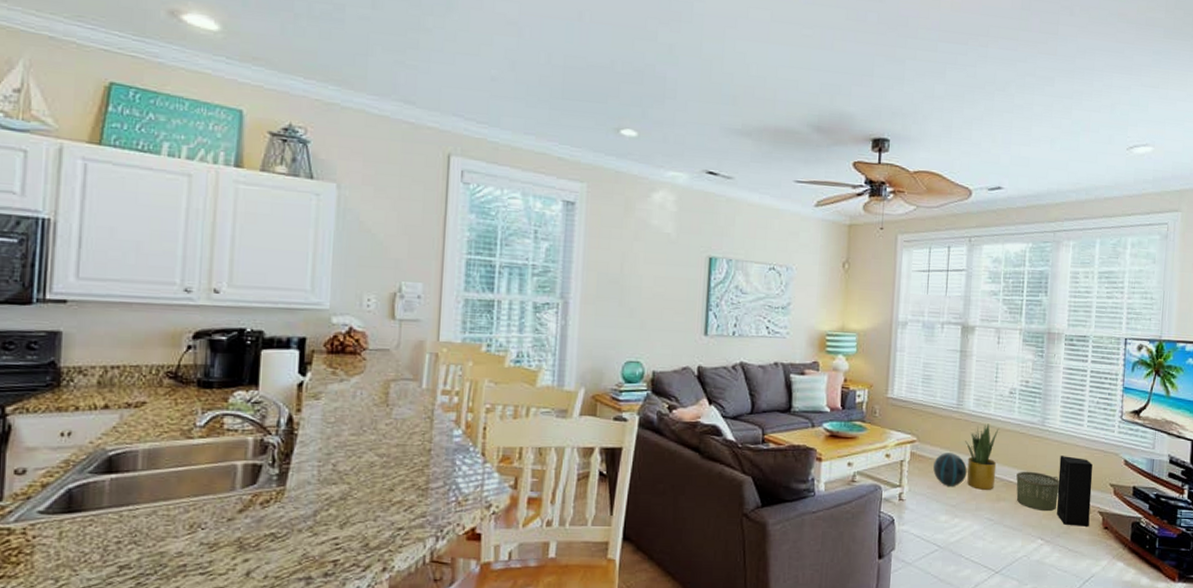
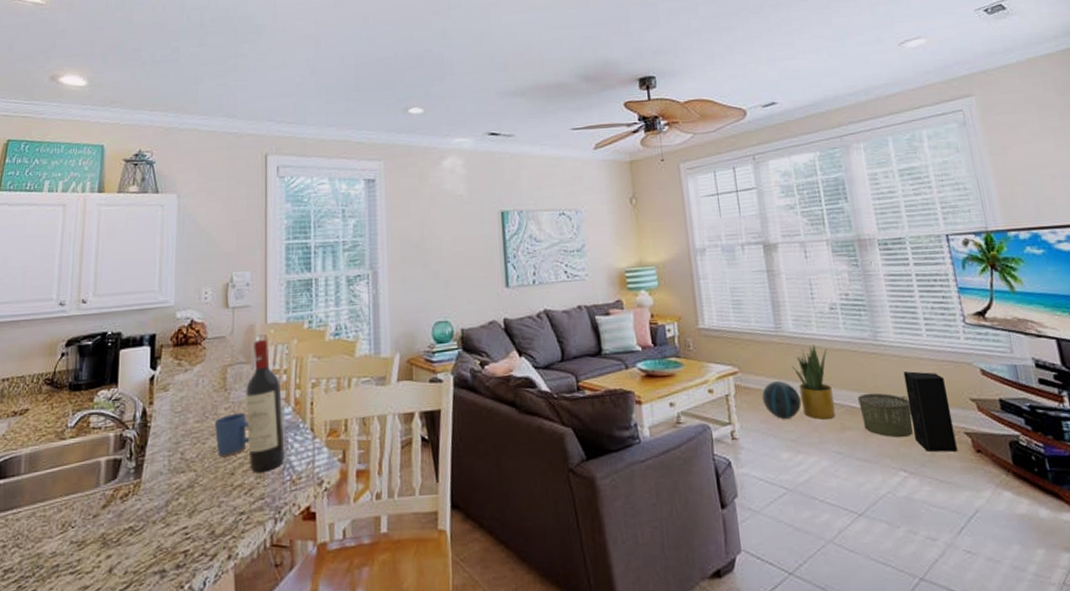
mug: none [372,430,413,472] -> present [214,412,250,457]
wine bottle: none [410,357,452,492] -> present [246,339,285,473]

